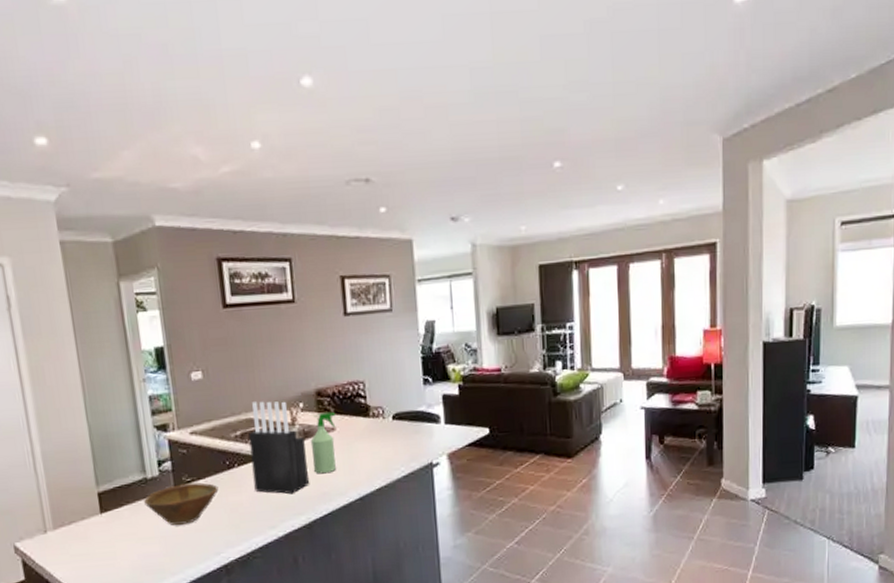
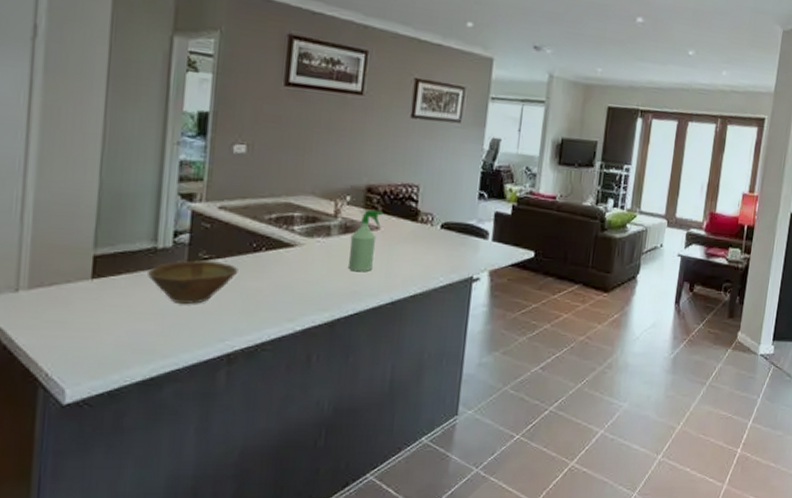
knife block: present [248,401,309,494] -> none [279,186,344,289]

